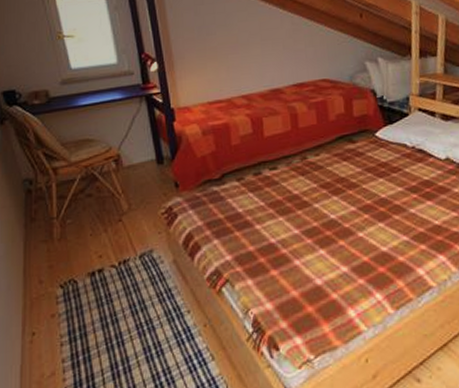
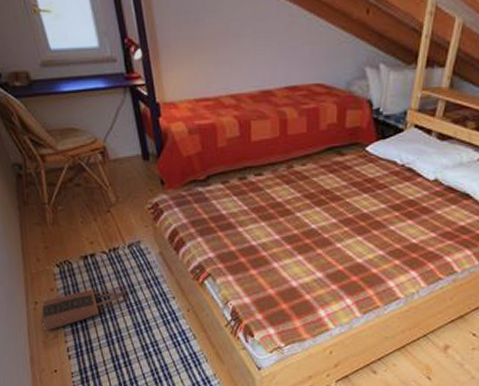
tote bag: none [38,304,137,368] -> present [41,286,128,331]

